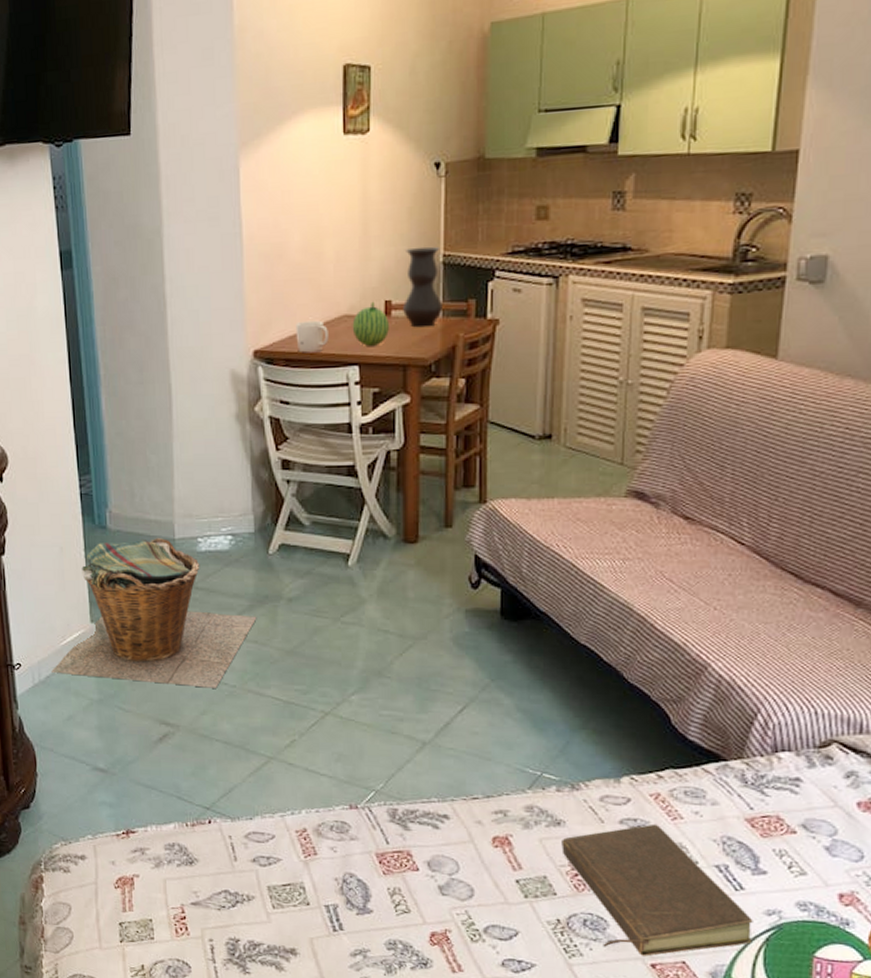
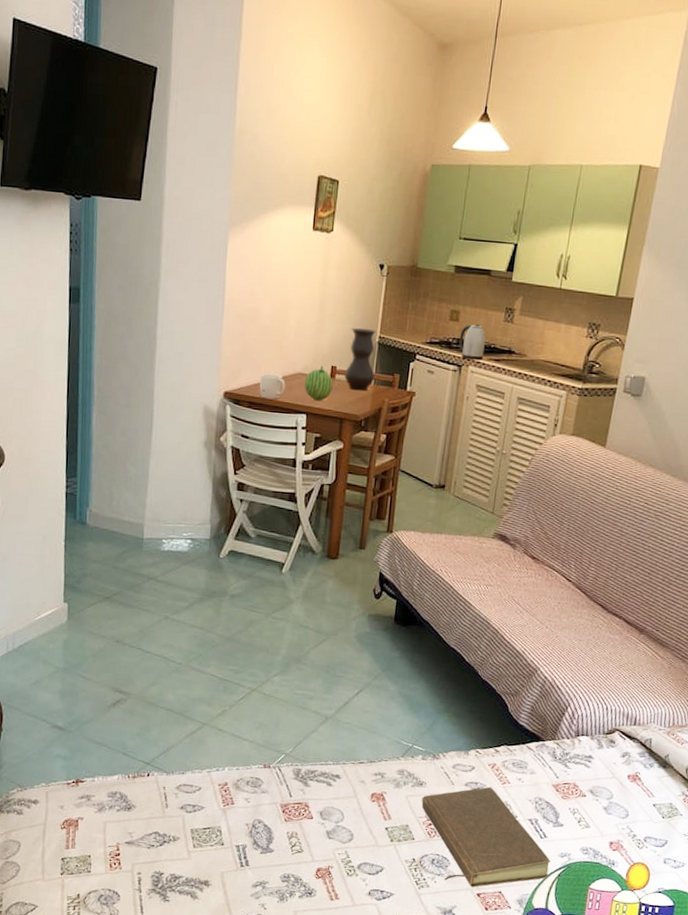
laundry basket: present [51,537,257,688] -> none [24,535,205,664]
kettle: none [551,219,588,267] -> present [458,324,486,361]

